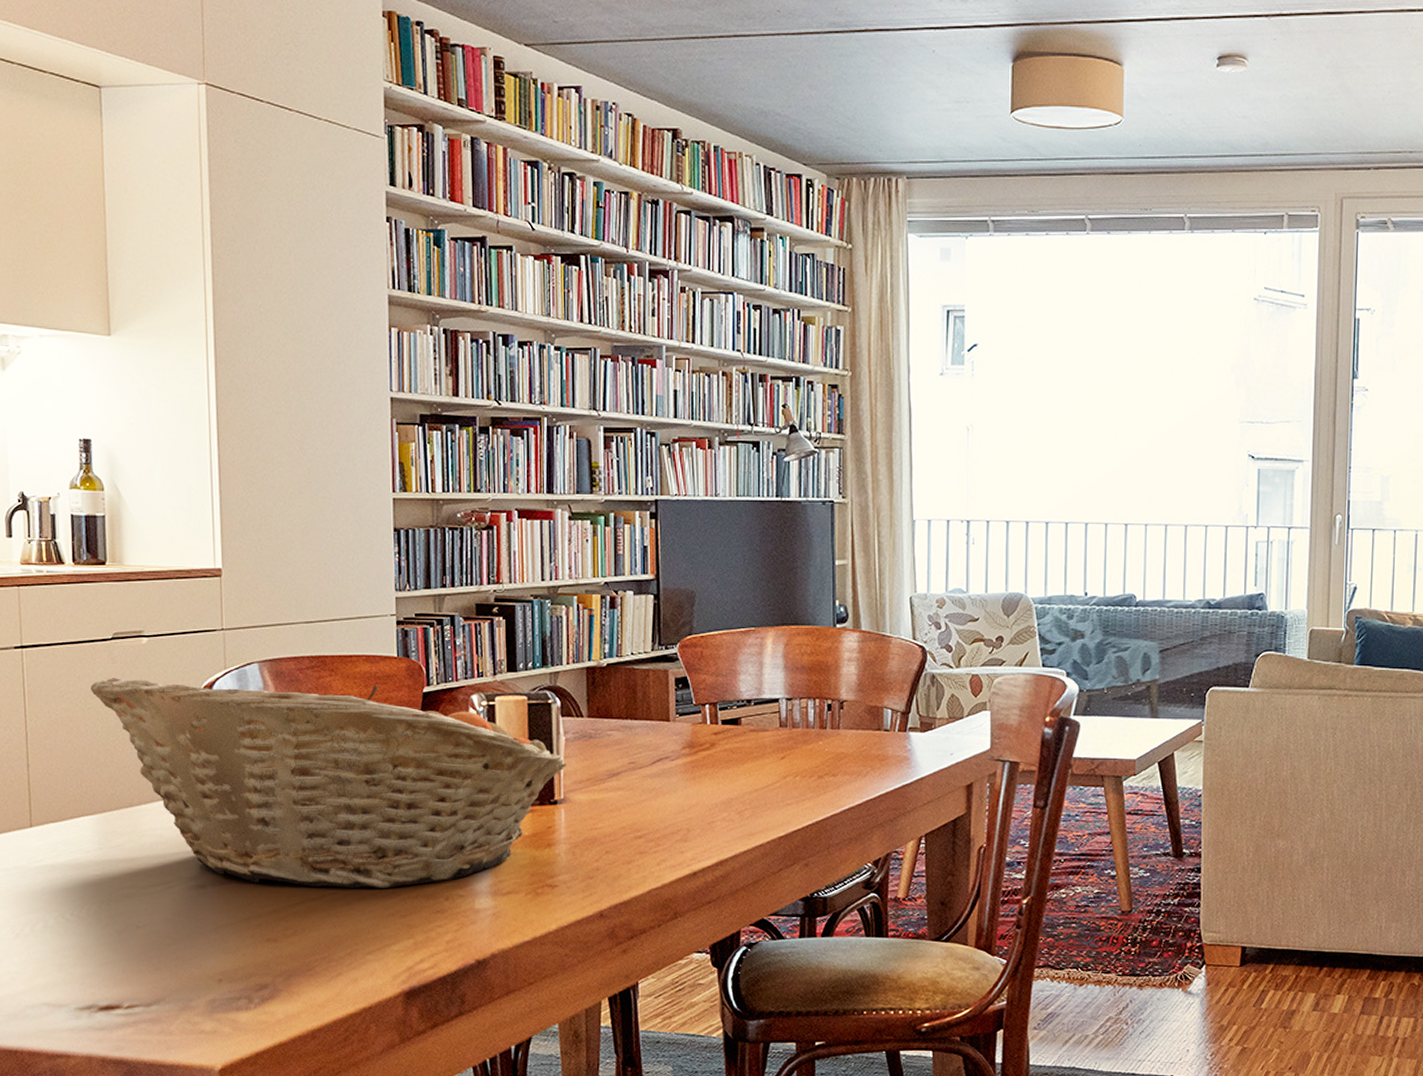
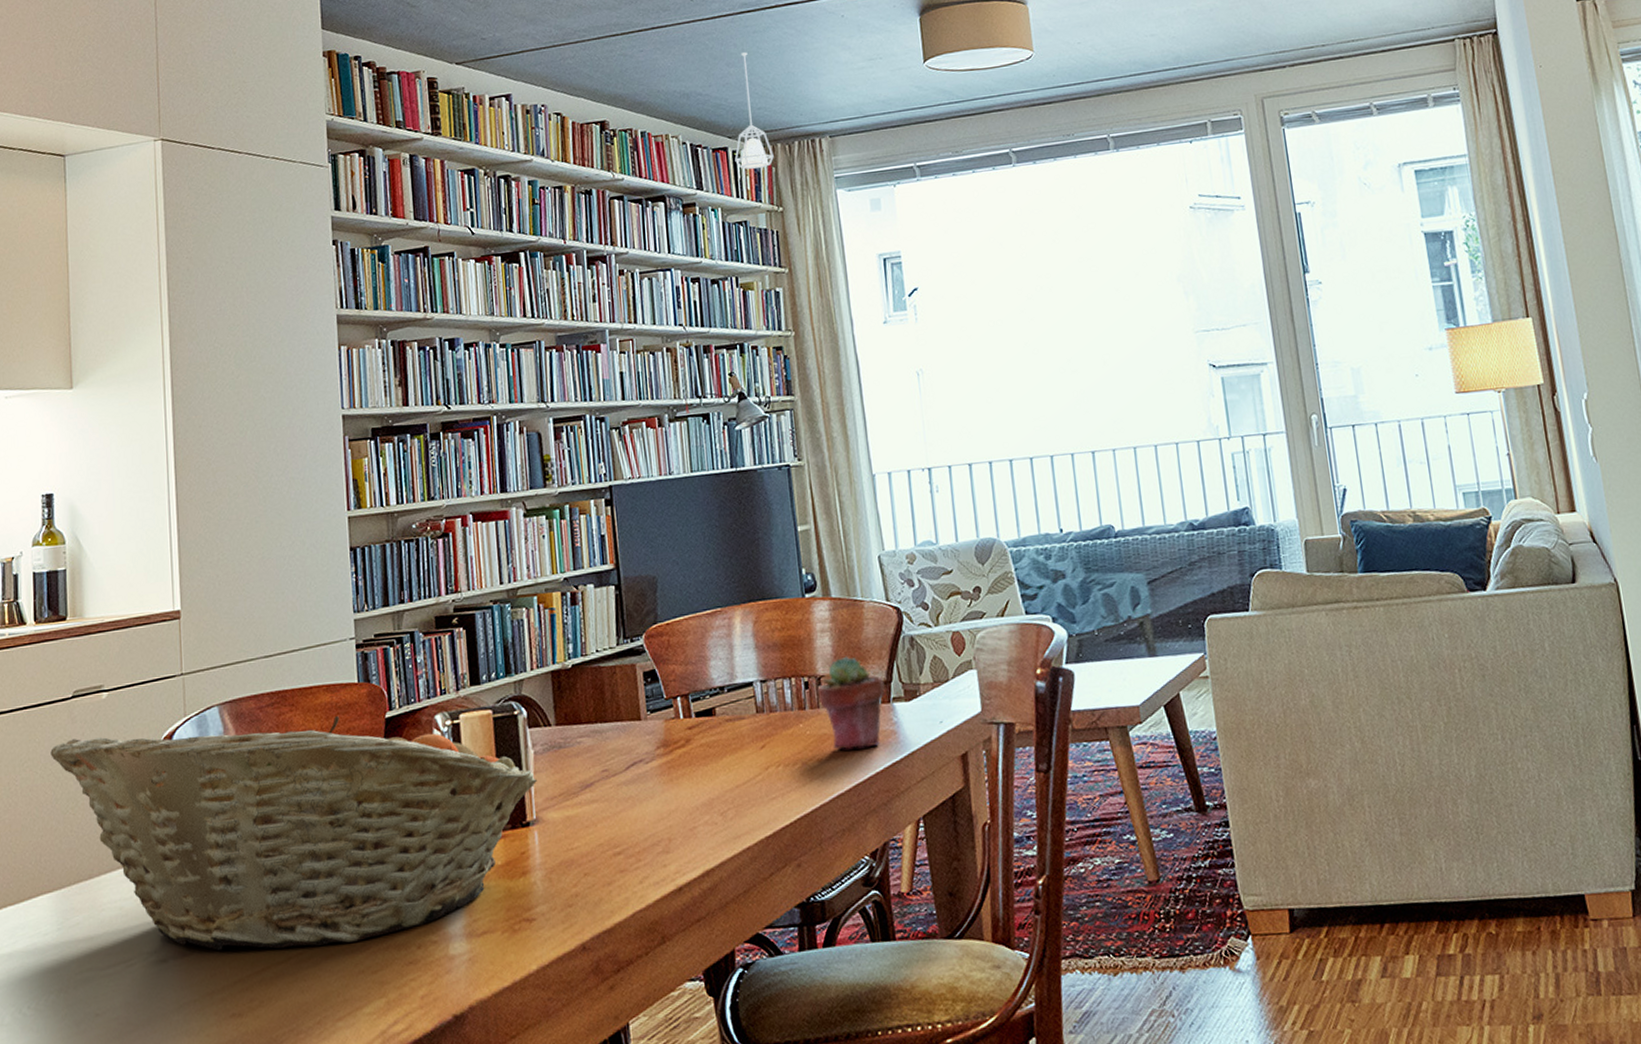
pendant lamp: none [808,76,848,202] -> present [734,52,774,169]
potted succulent: none [839,685,903,769] -> present [817,656,885,750]

